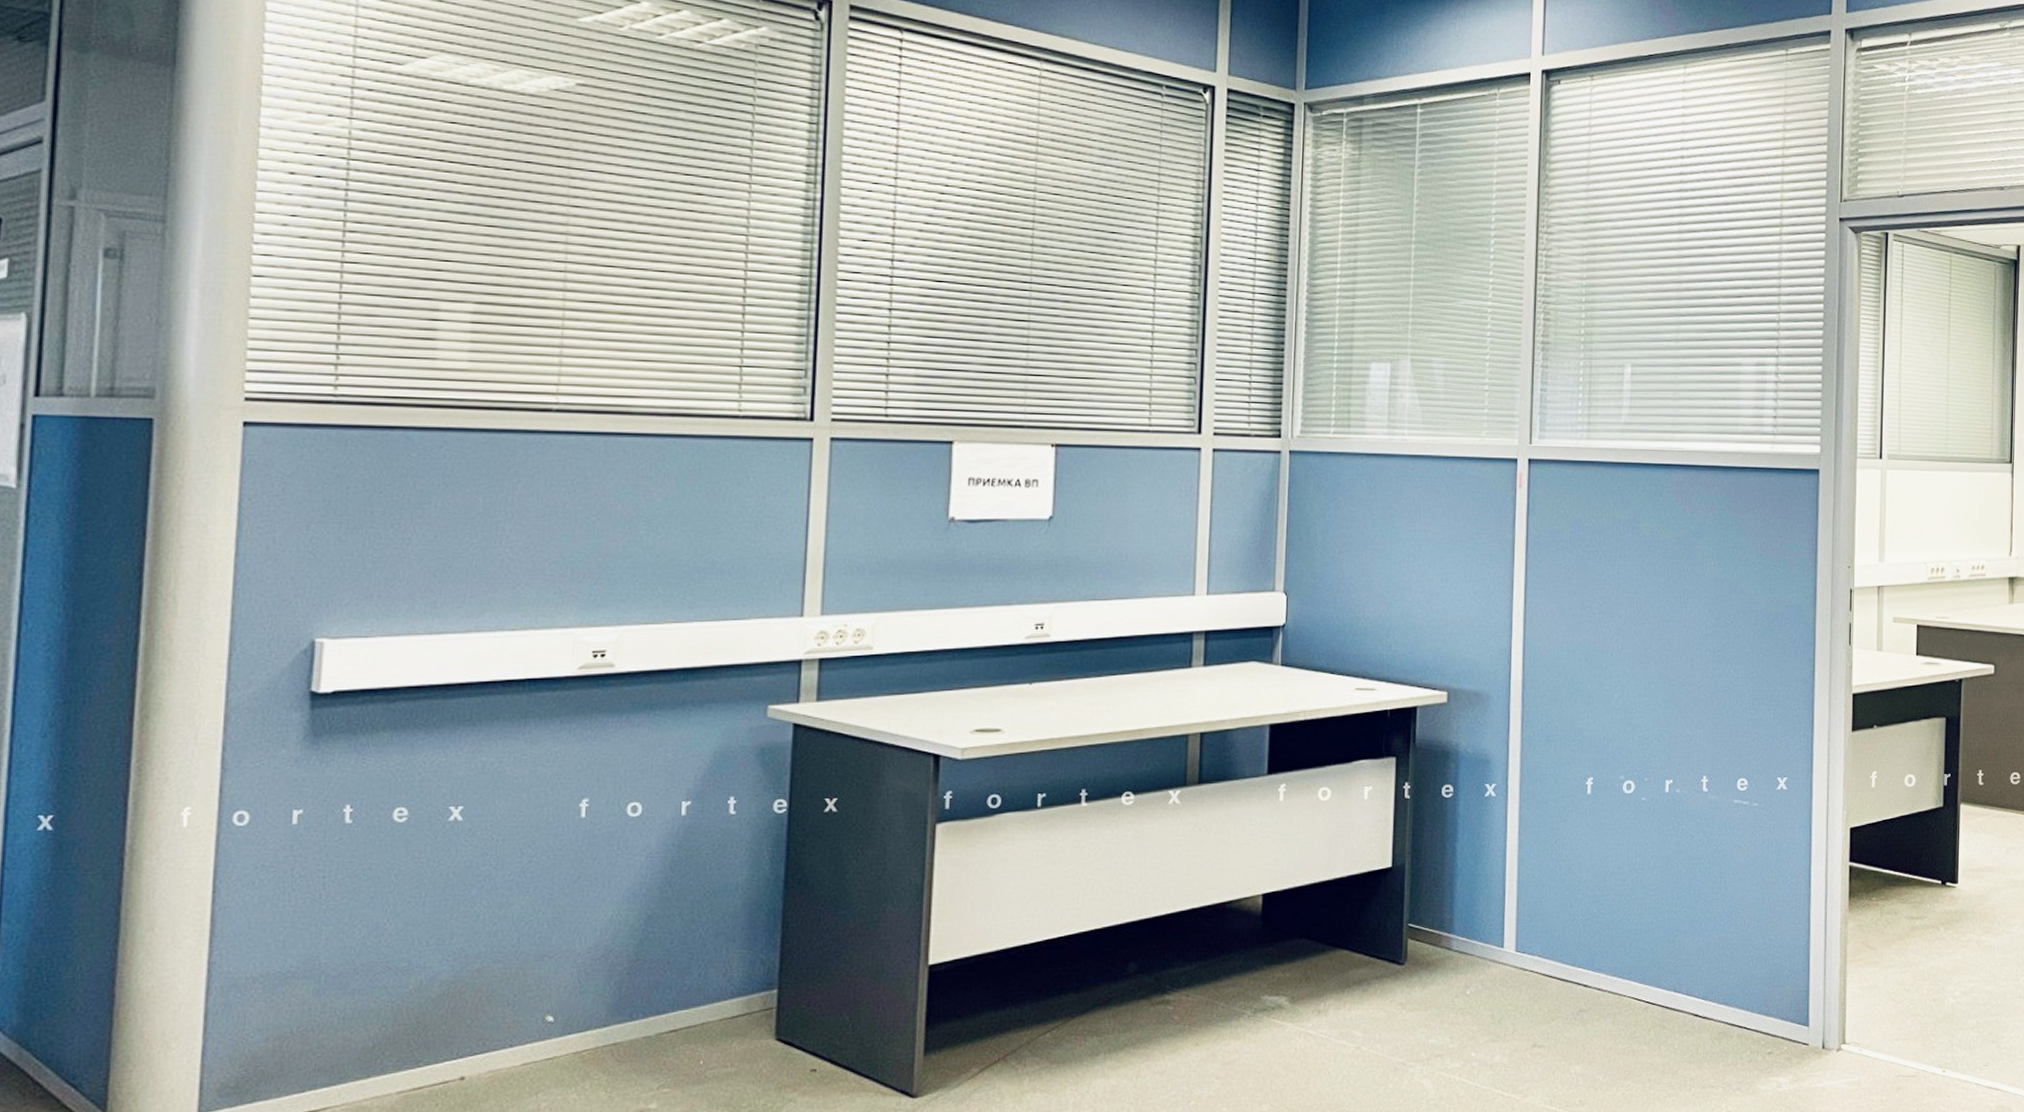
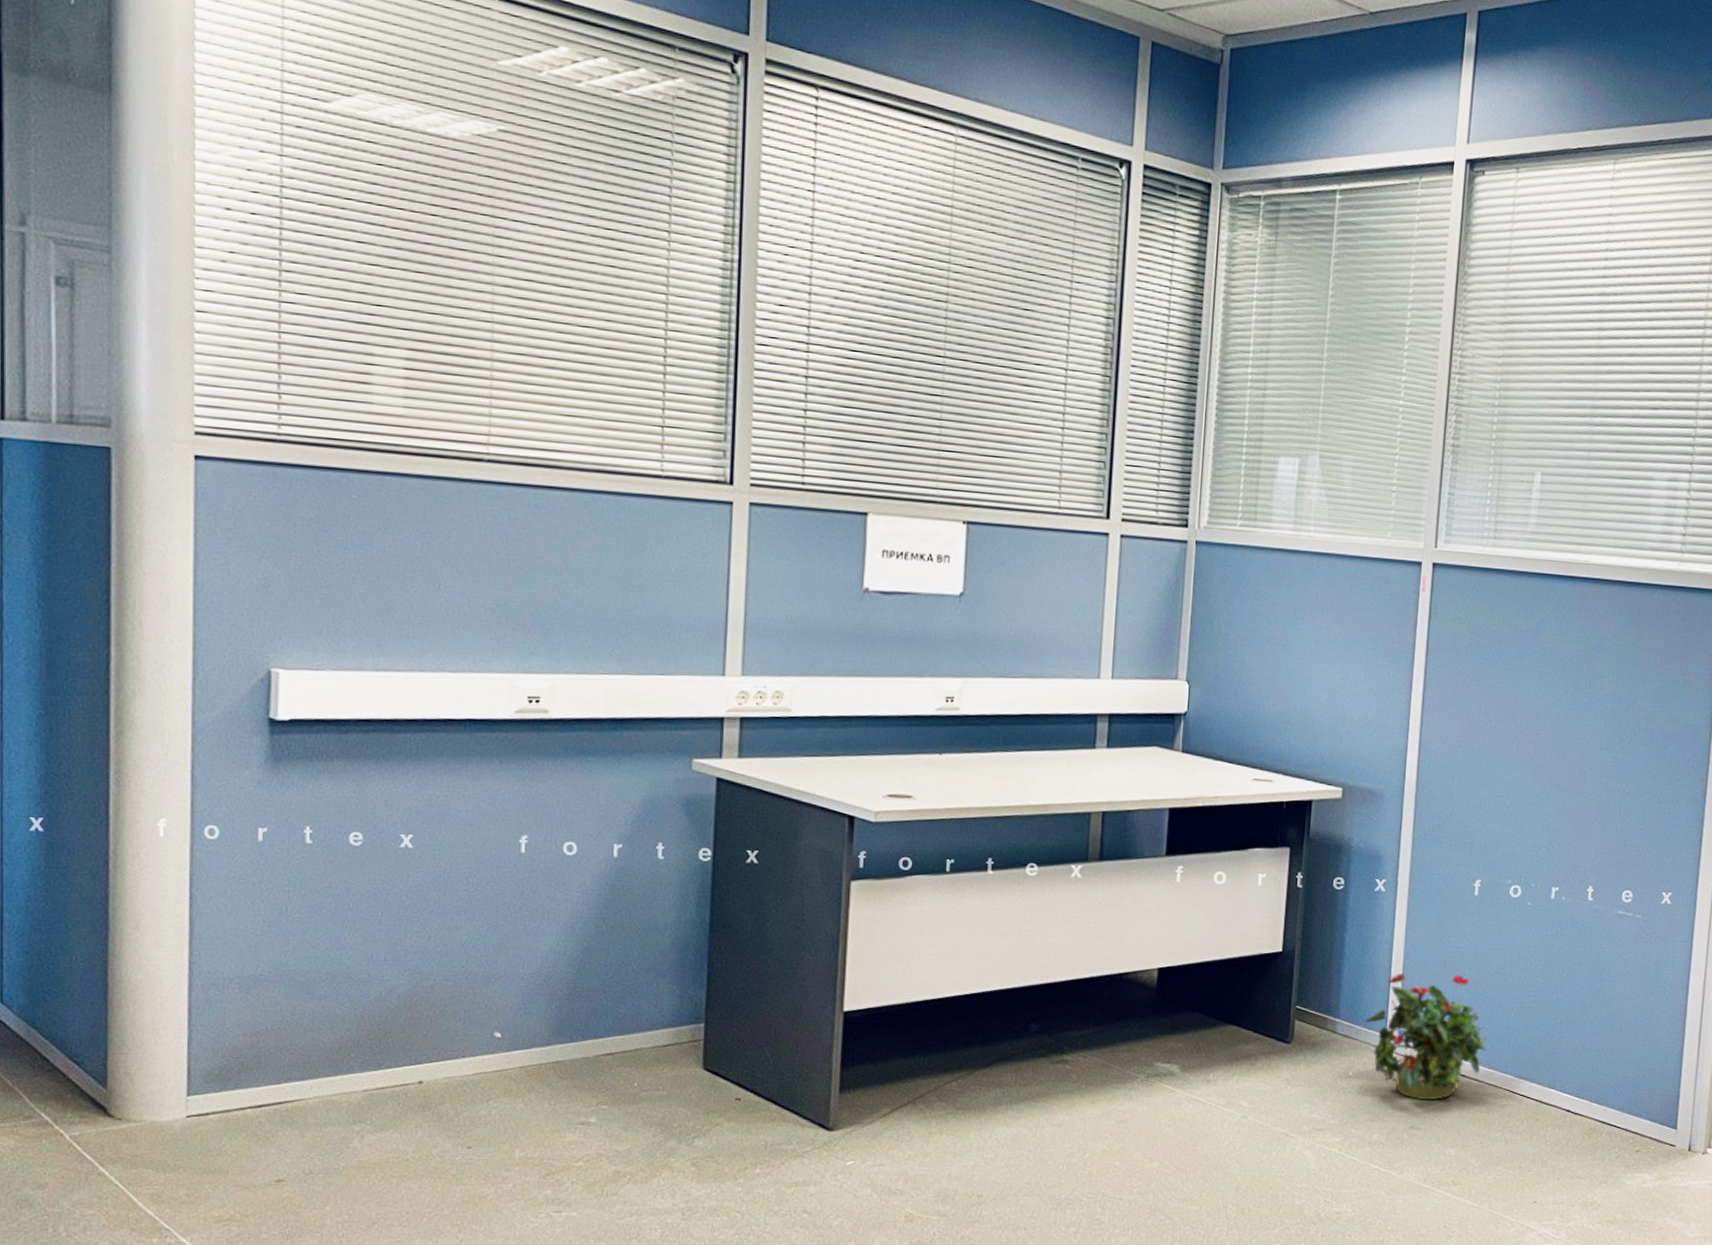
potted plant: none [1479,878,1608,1016] -> present [1363,974,1487,1100]

